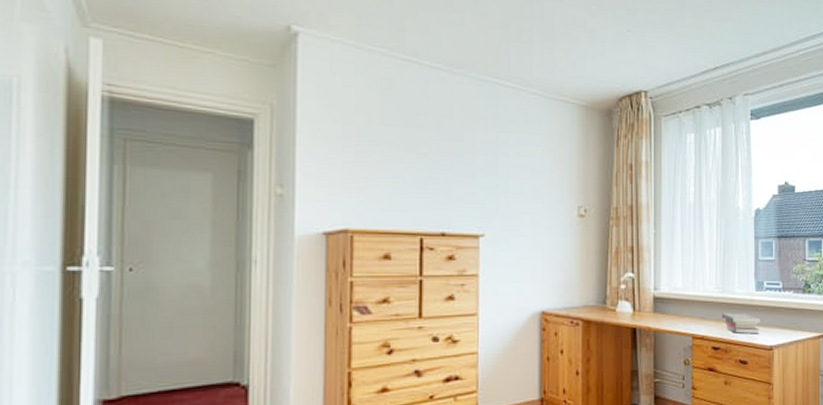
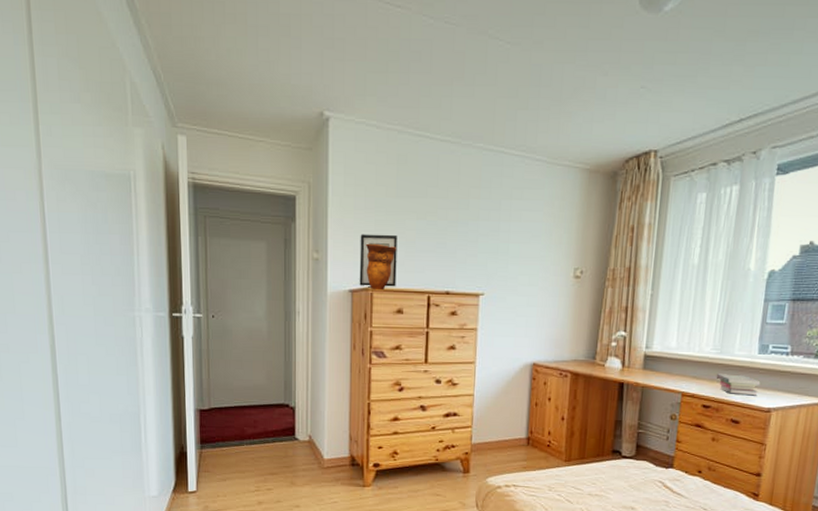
picture frame: none [336,167,383,228] -> present [359,235,398,287]
decorative vase: none [343,177,383,233] -> present [365,243,397,291]

